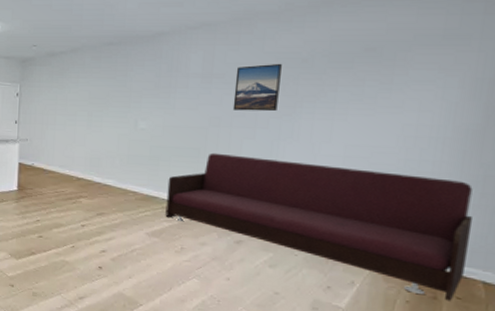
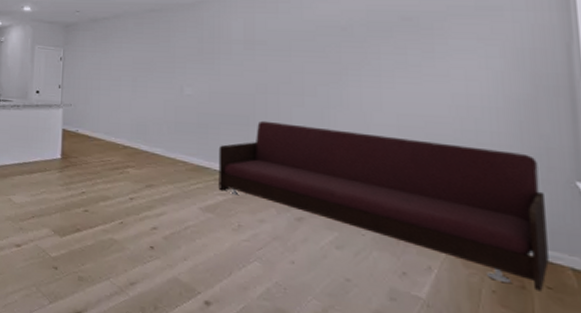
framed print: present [232,63,282,112] -> none [277,31,323,79]

